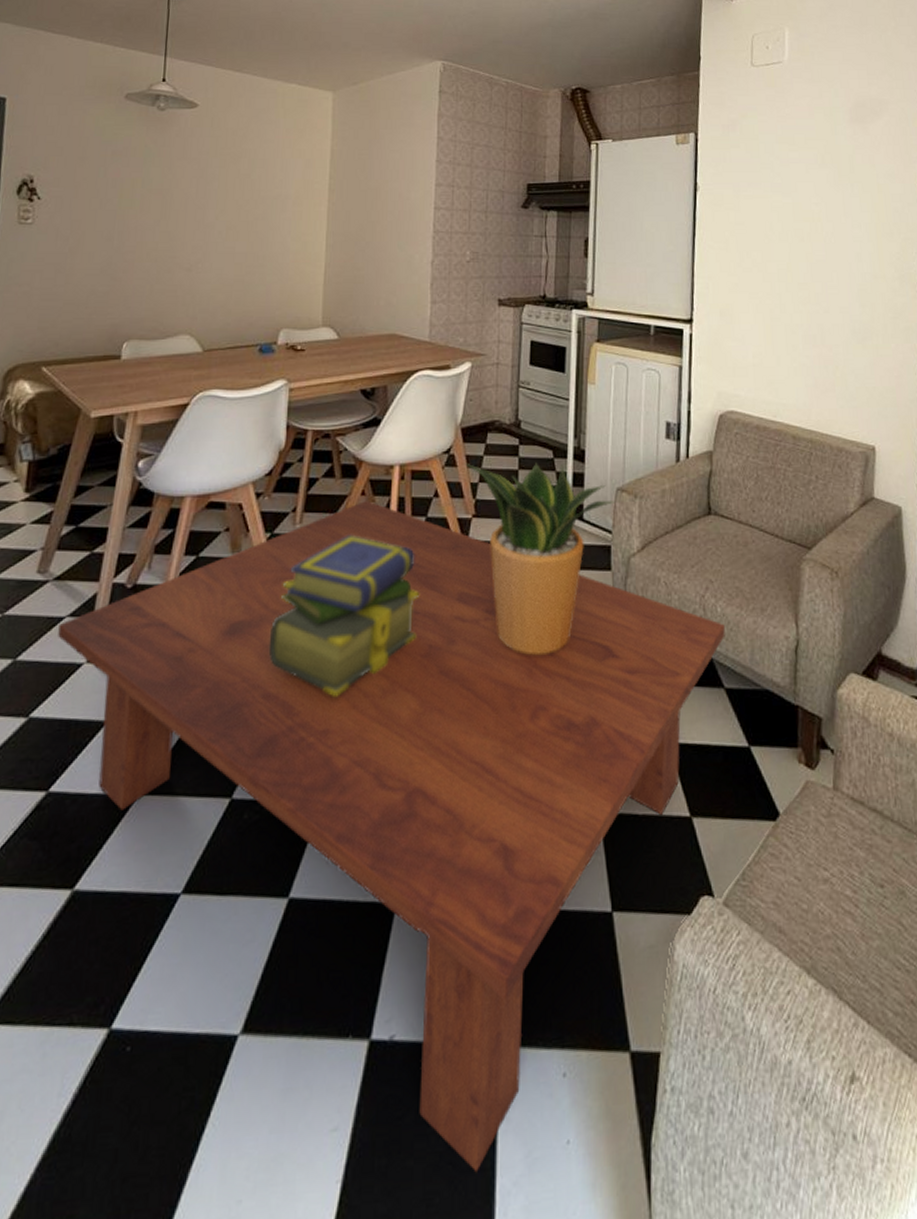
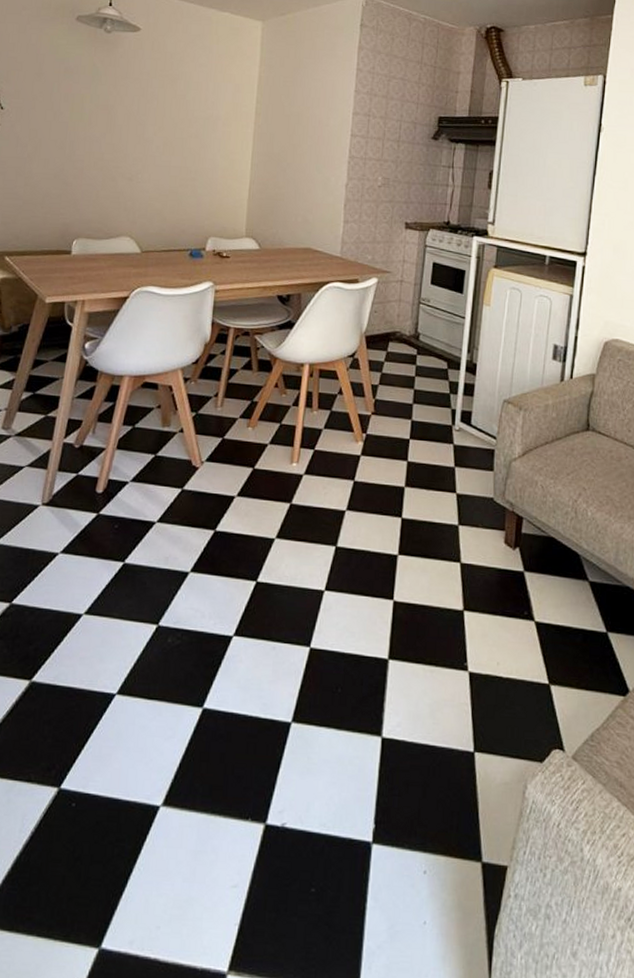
coffee table: present [58,500,725,1173] -> none [19,391,594,934]
stack of books: present [268,534,419,696] -> none [191,420,321,553]
potted plant: present [464,462,616,656] -> none [366,368,502,537]

